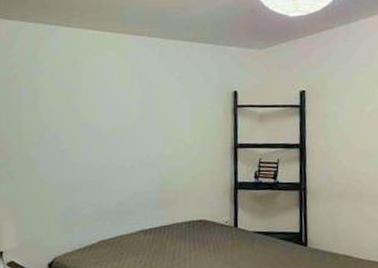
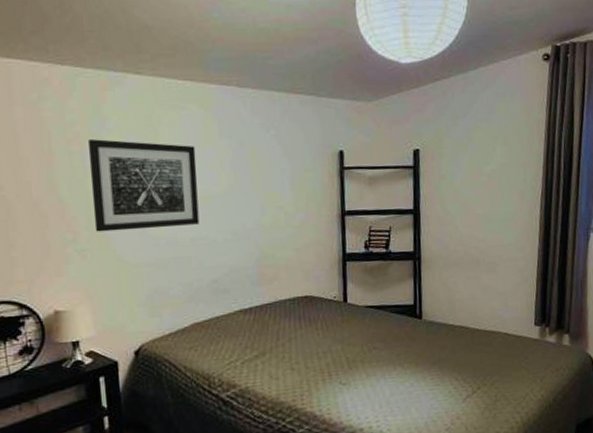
wall art: none [24,79,111,157] -> present [87,139,200,232]

